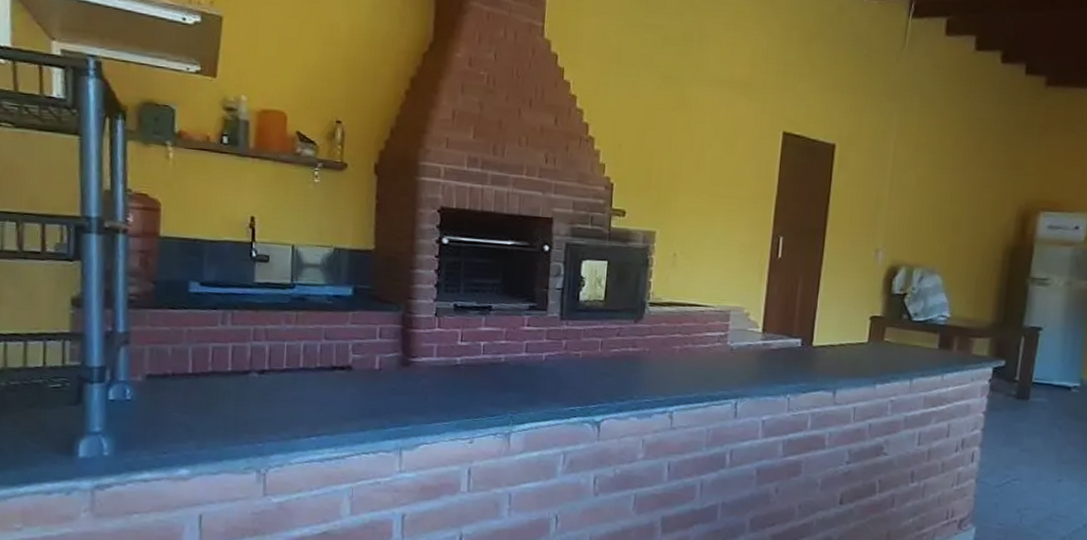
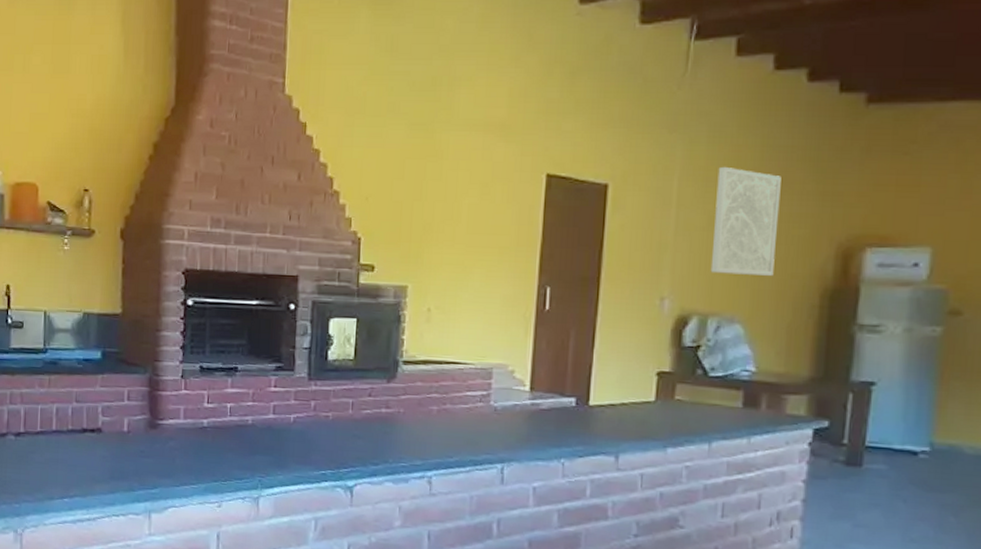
wall art: none [917,134,977,233] -> present [710,166,781,276]

